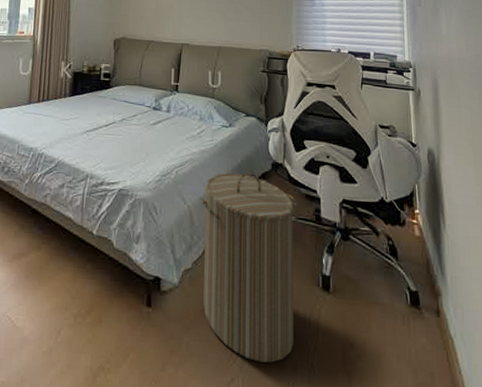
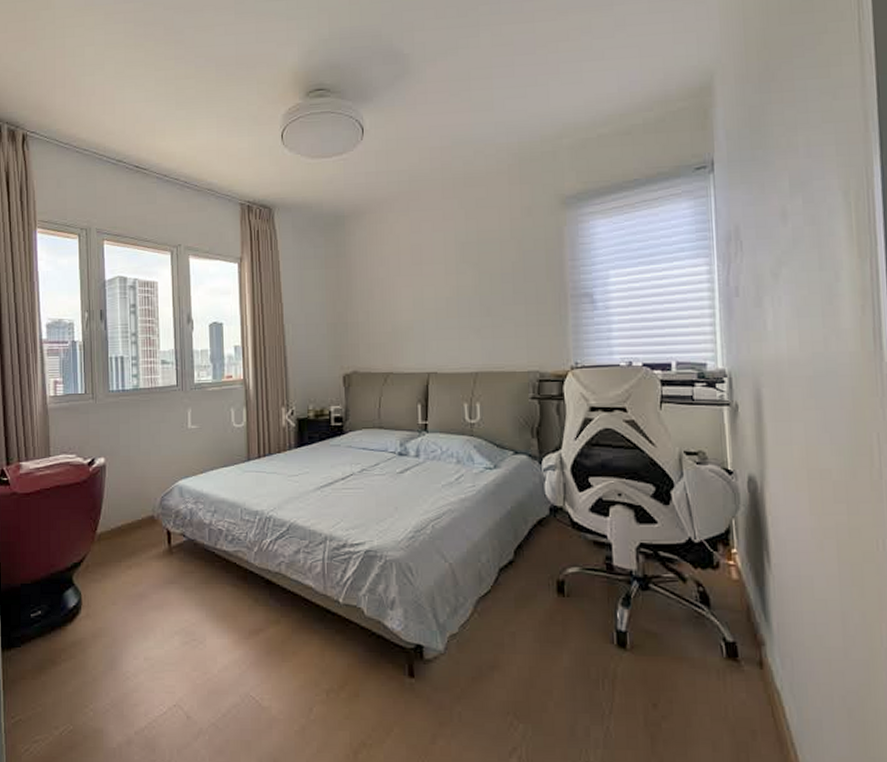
laundry hamper: present [199,172,297,363] -> none [462,520,586,729]

